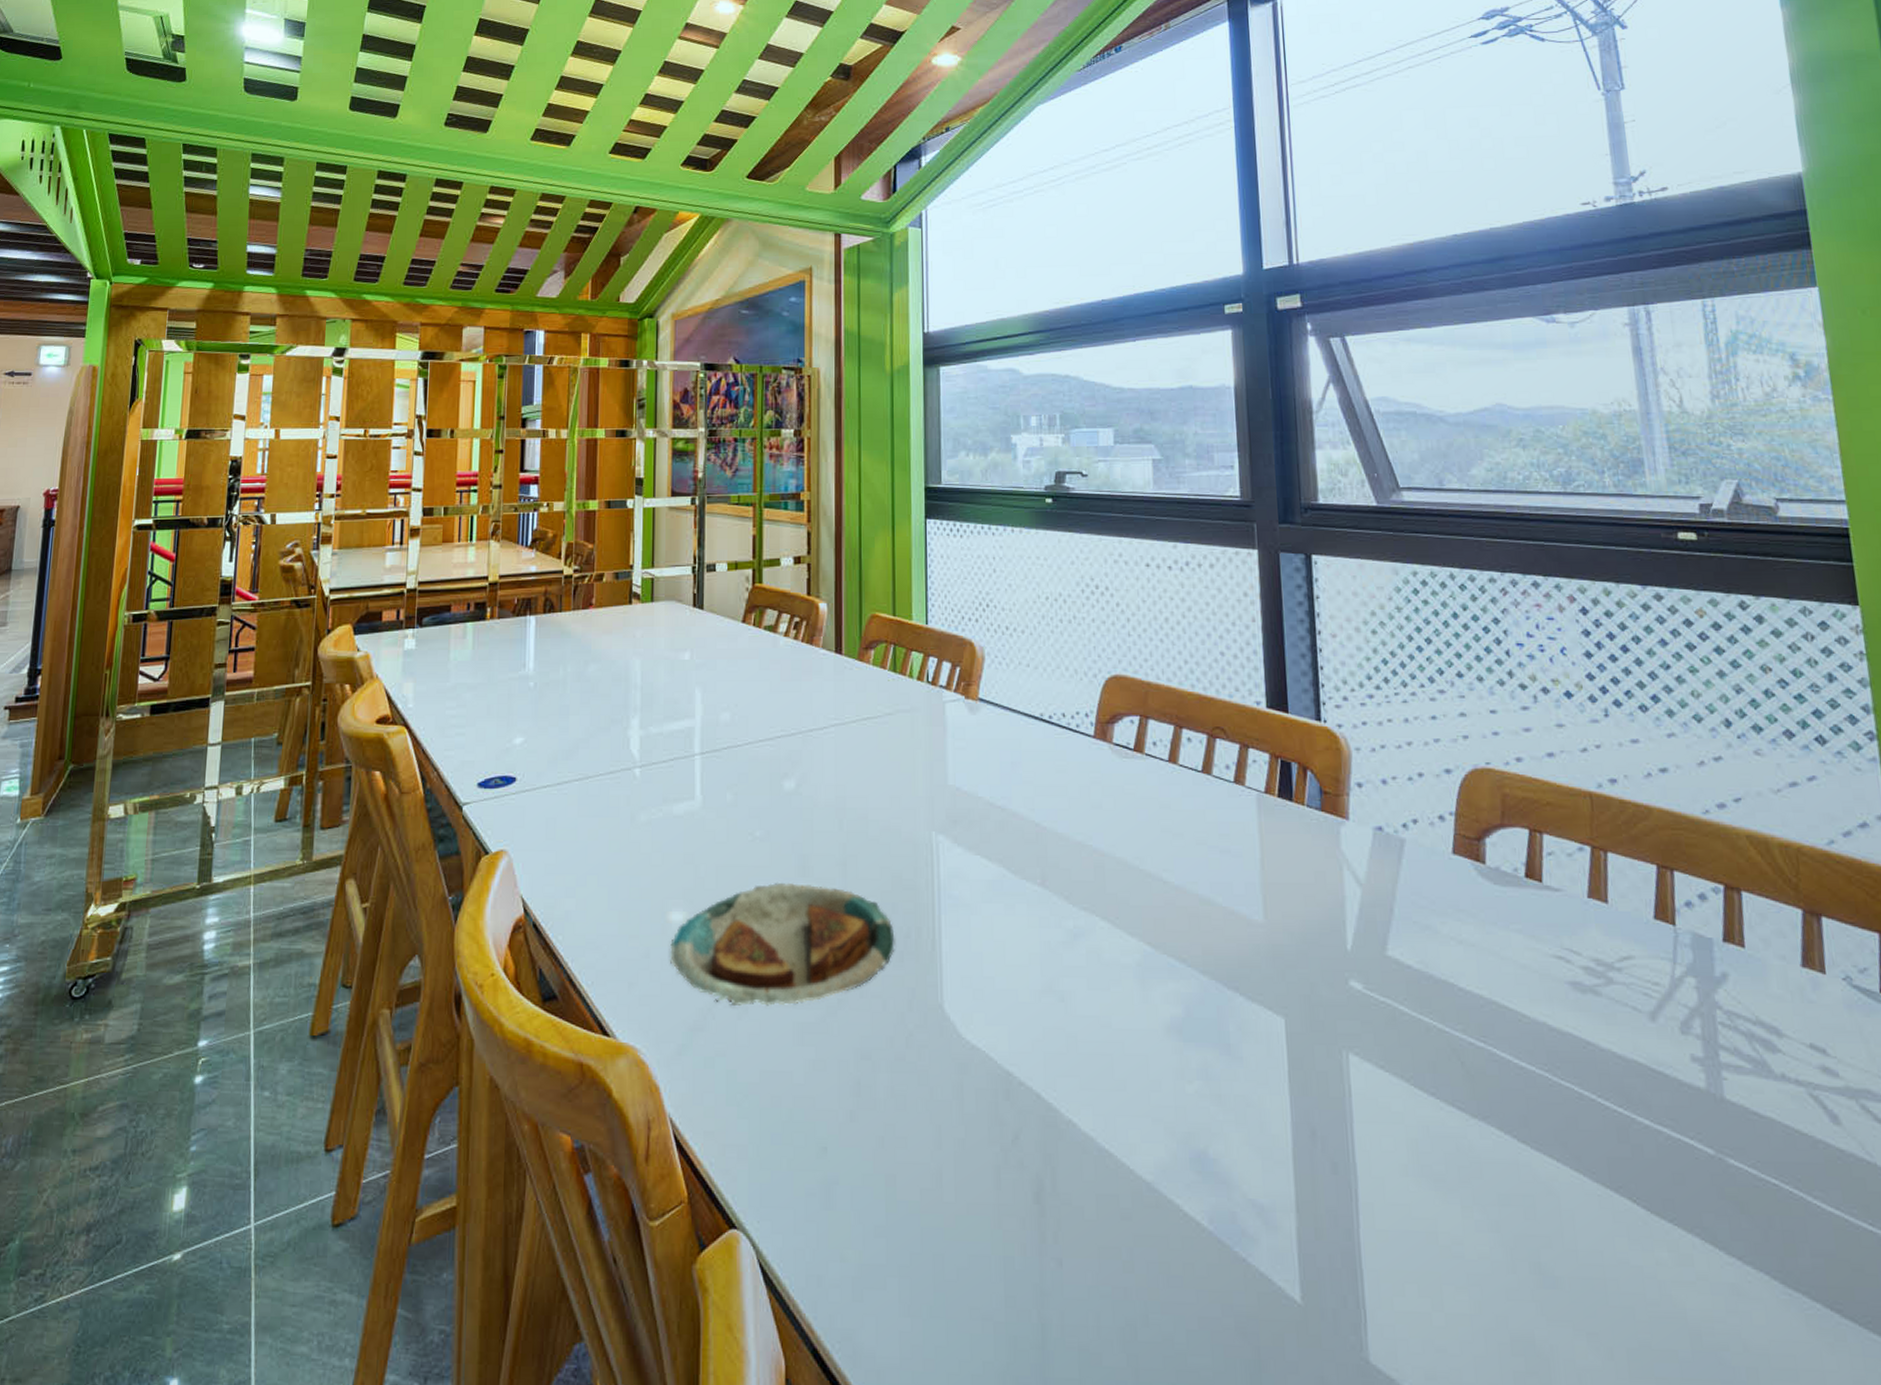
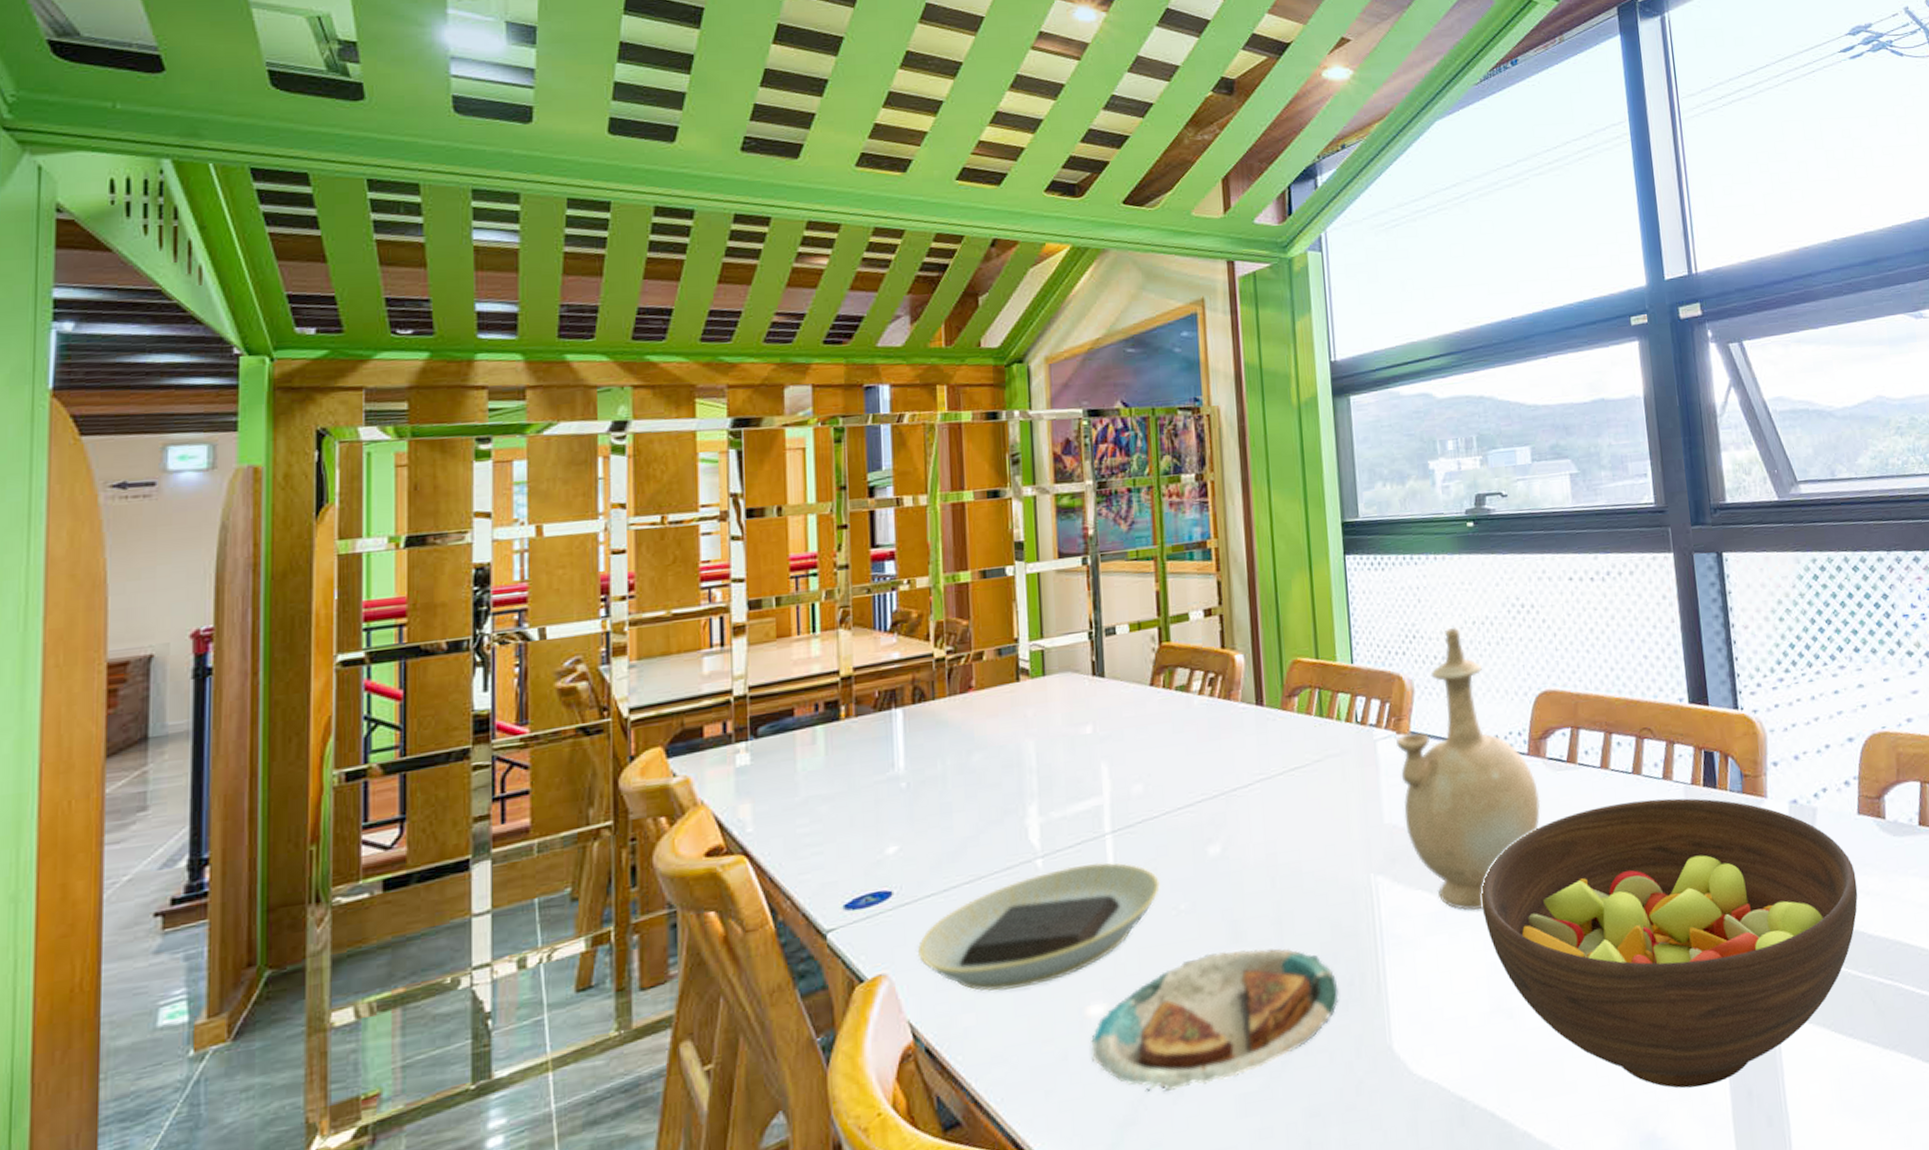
plate: none [532,779,739,883] -> present [917,862,1160,991]
vase: none [965,601,1104,886] -> present [1396,628,1540,911]
fruit bowl: none [1040,802,1449,1115] -> present [1481,798,1858,1089]

